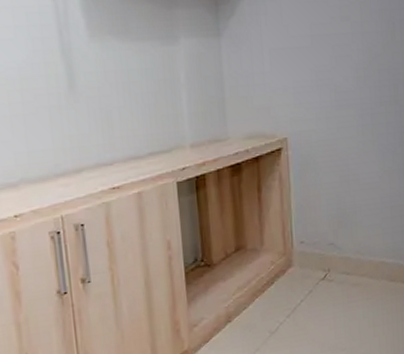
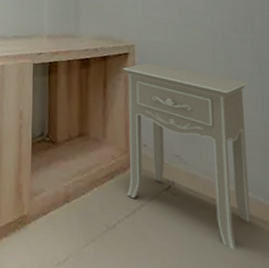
nightstand: none [277,153,393,314] -> present [123,62,251,250]

